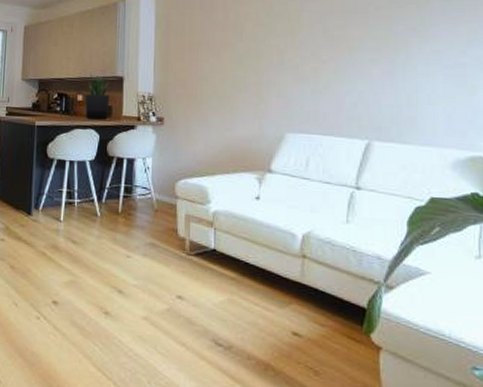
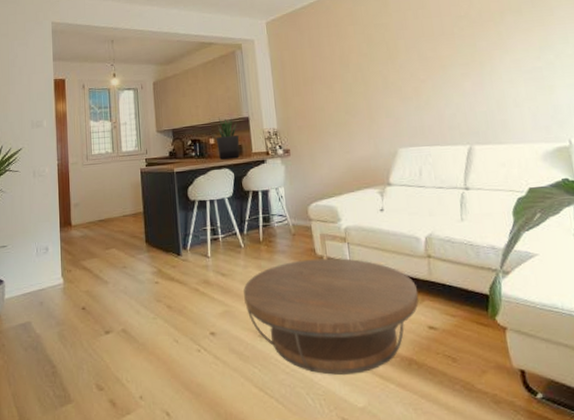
coffee table: none [93,239,286,370] -> present [243,258,419,375]

